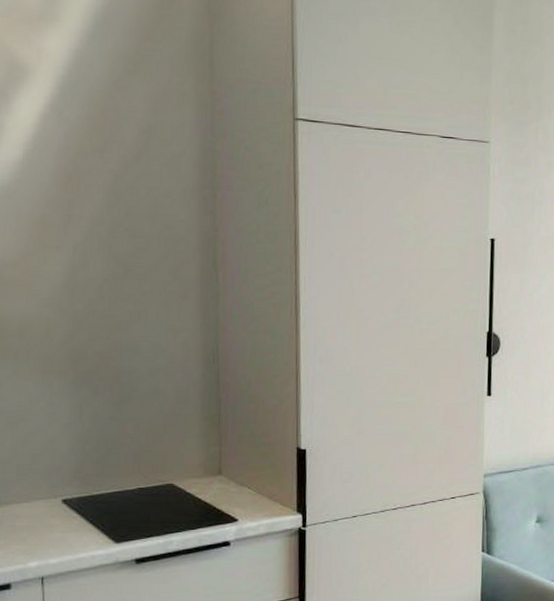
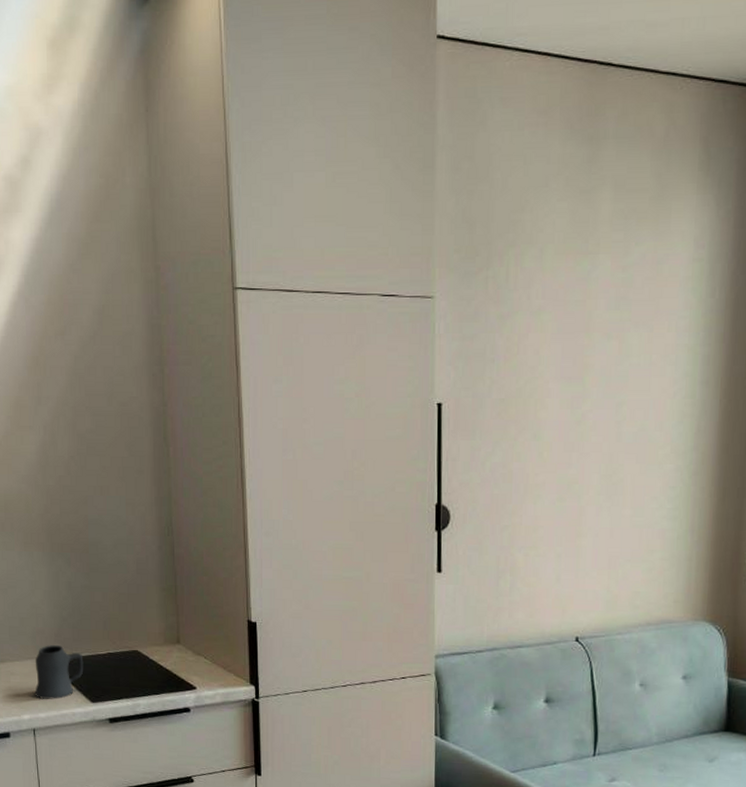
mug: none [45,481,108,544] -> present [34,644,84,700]

